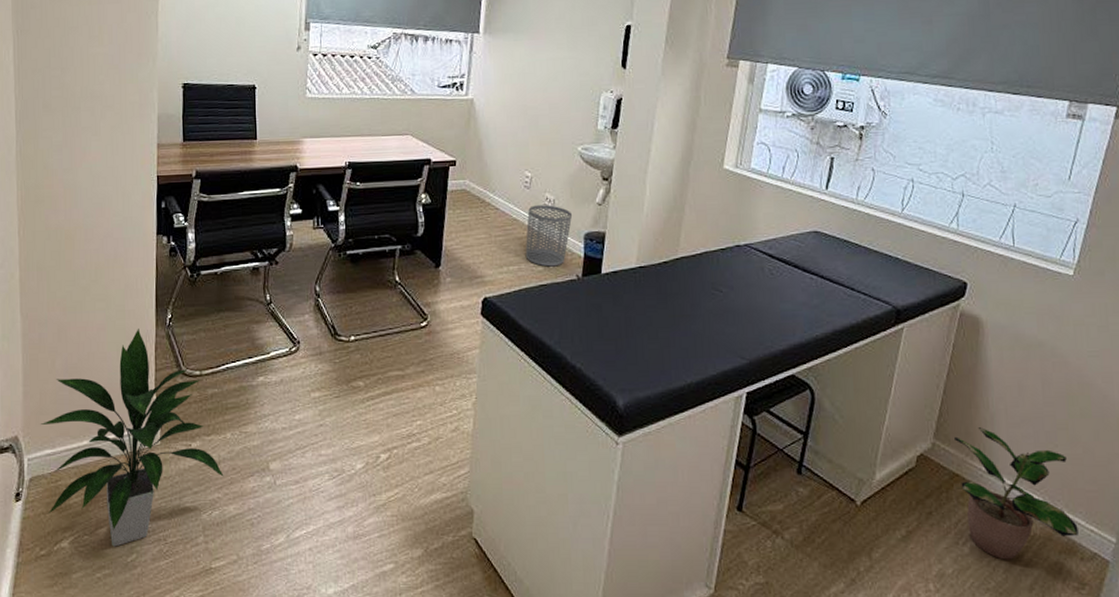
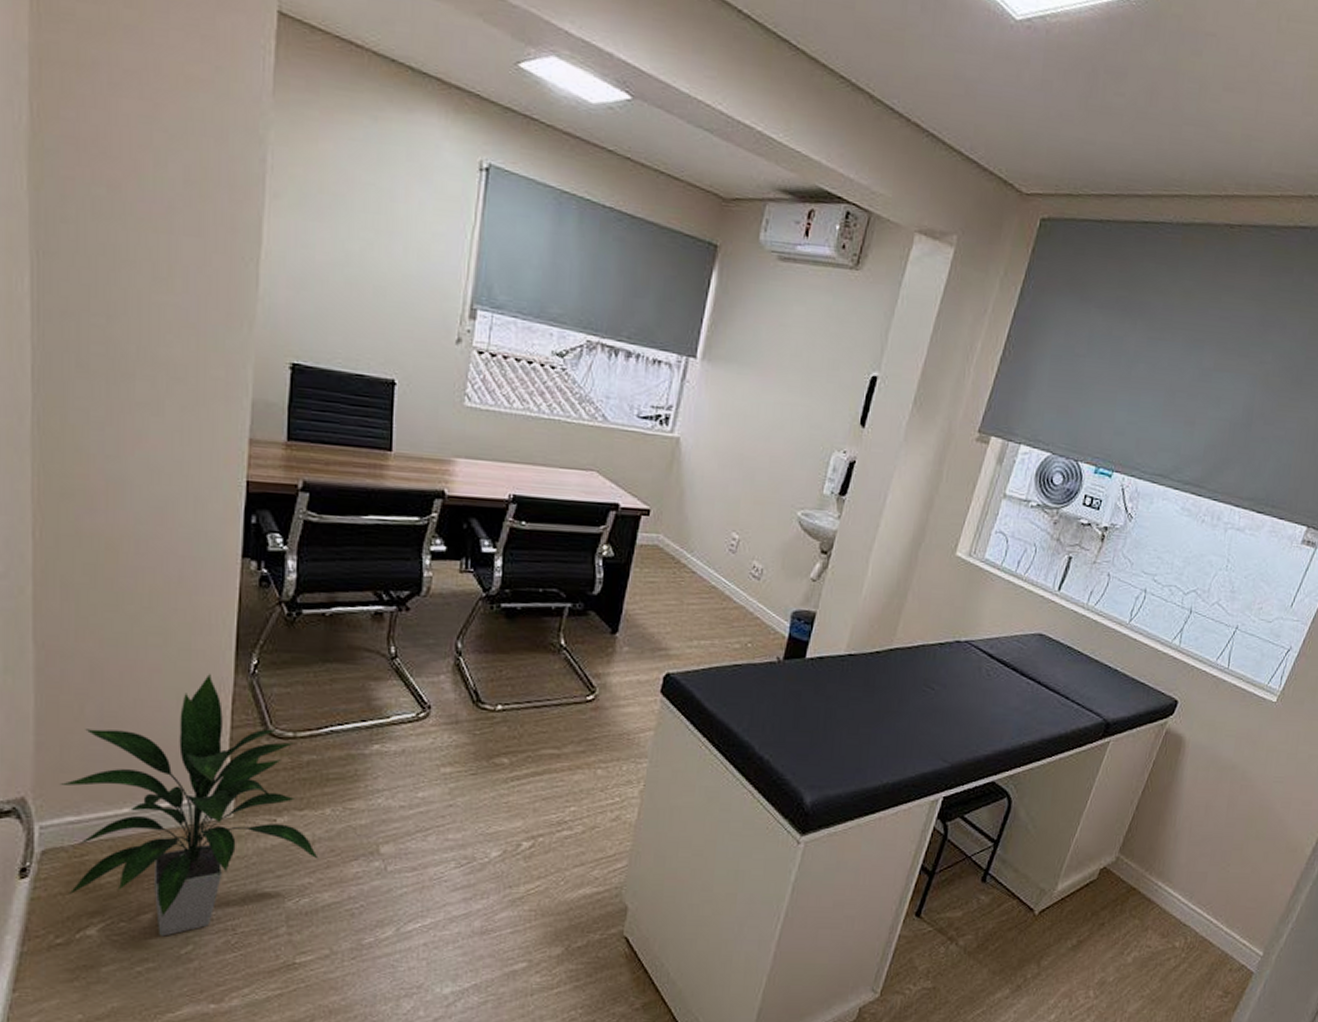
waste bin: present [525,205,573,267] -> none [720,573,782,646]
potted plant: present [955,427,1078,560] -> none [1135,844,1236,970]

